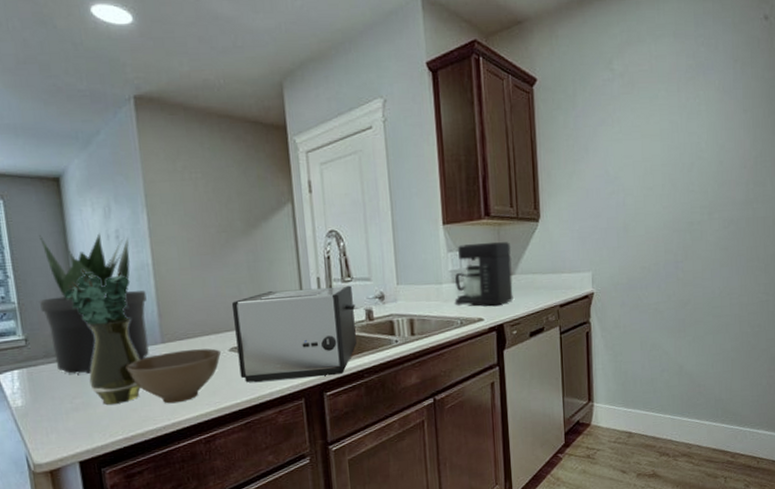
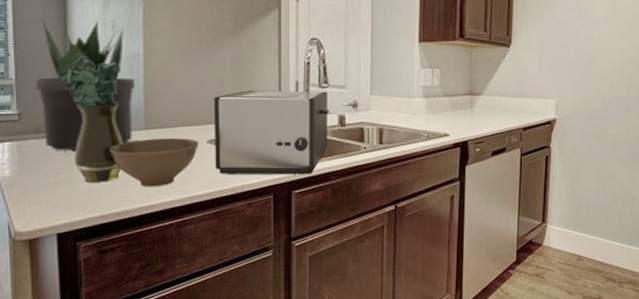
coffee maker: present [454,242,514,306] -> none [423,62,481,123]

